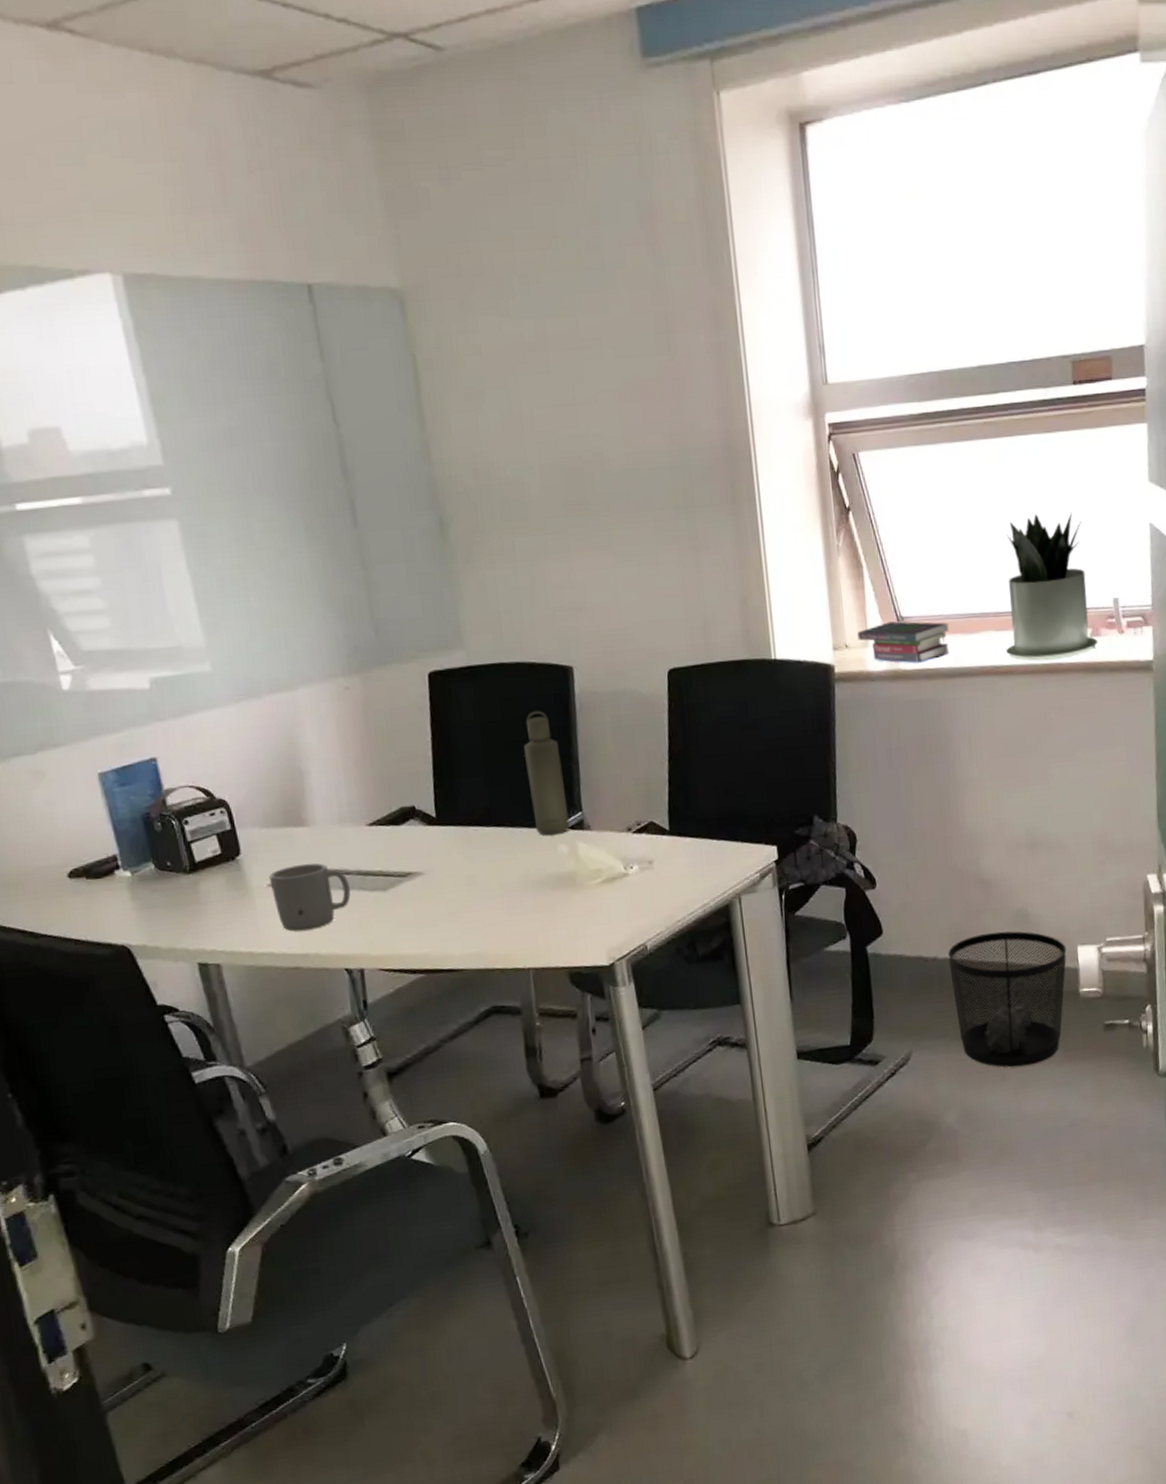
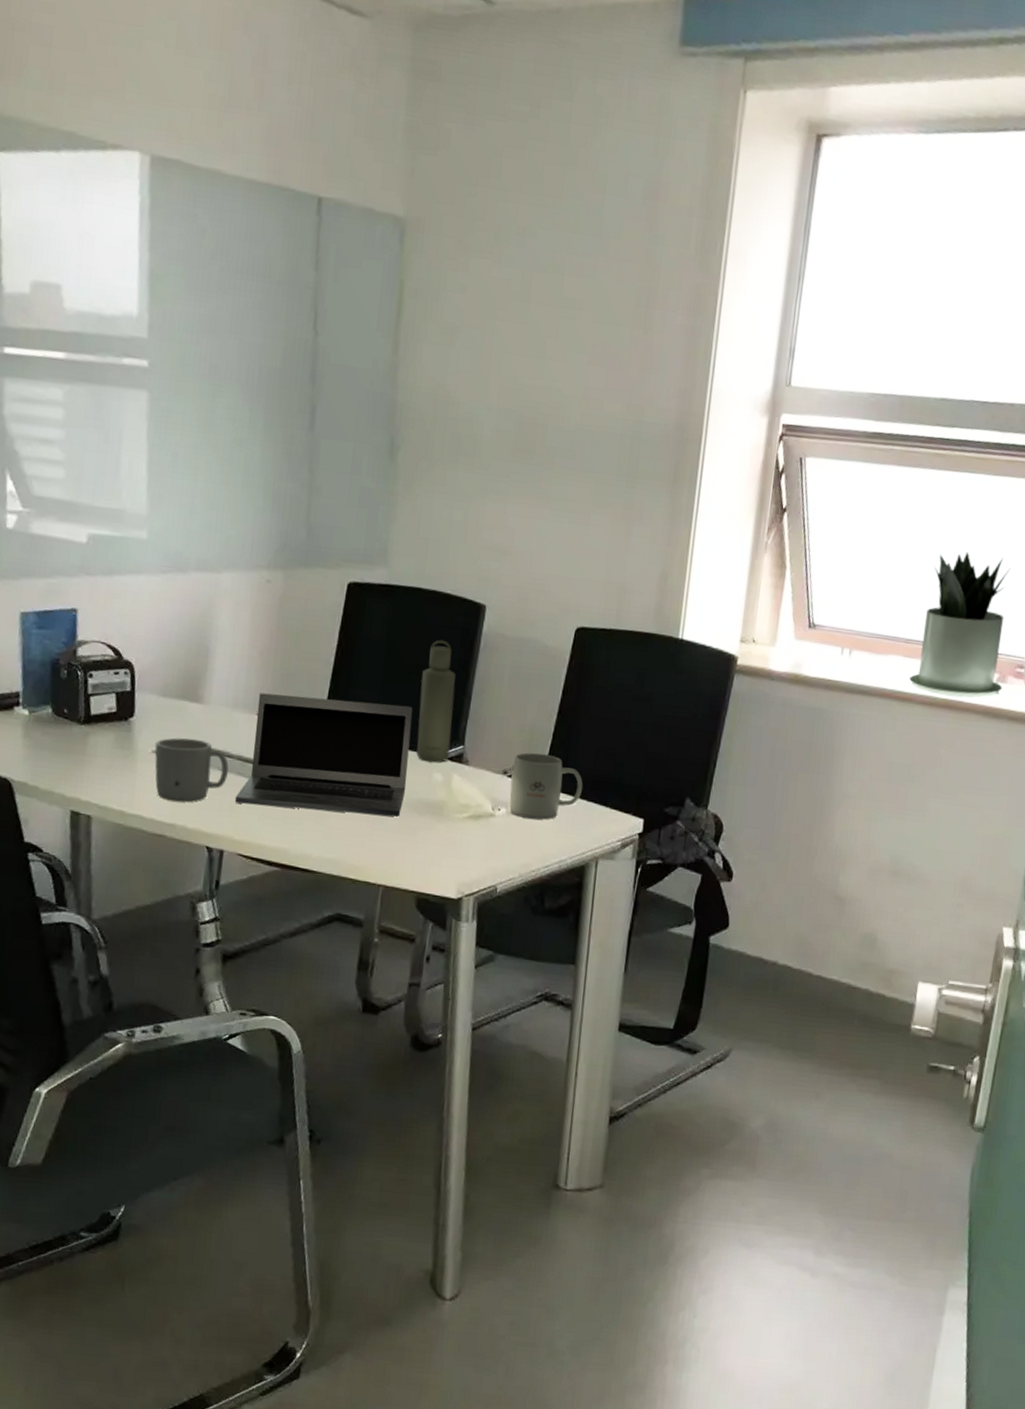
laptop: none [363,783,535,919] -> present [235,693,413,817]
mug: none [635,802,710,871] -> present [509,752,583,820]
books: present [857,621,950,663] -> none [766,626,858,672]
waste bin: present [948,931,1067,1067] -> none [783,949,907,1089]

